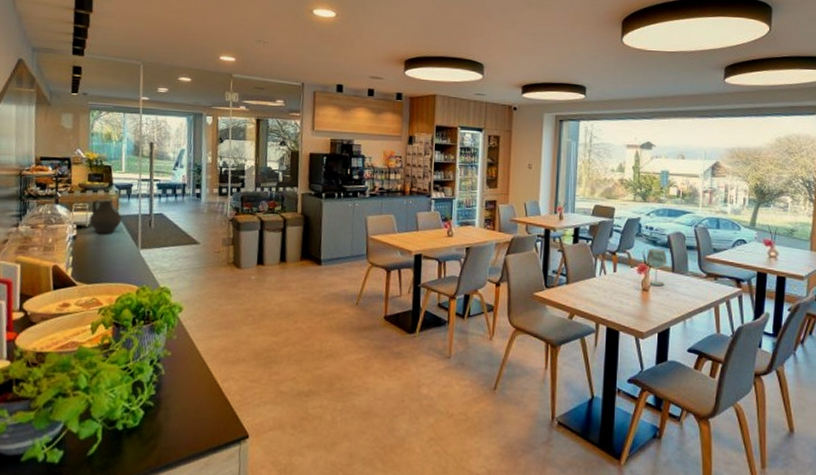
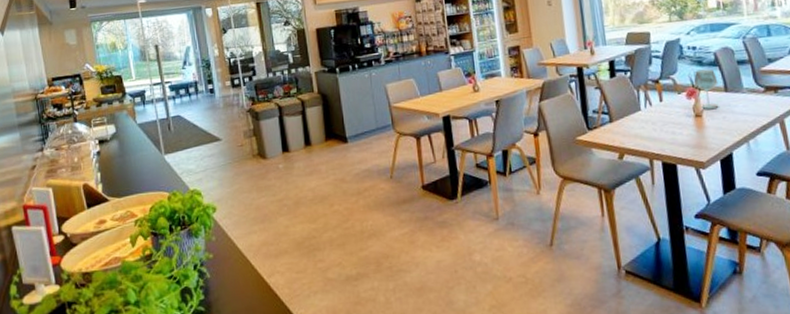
jug: present [89,199,122,236] -> none [109,109,141,148]

